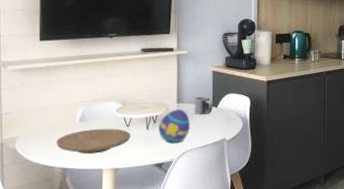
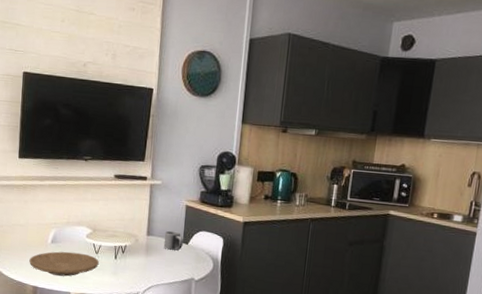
decorative egg: present [158,109,190,144] -> none [126,241,159,277]

